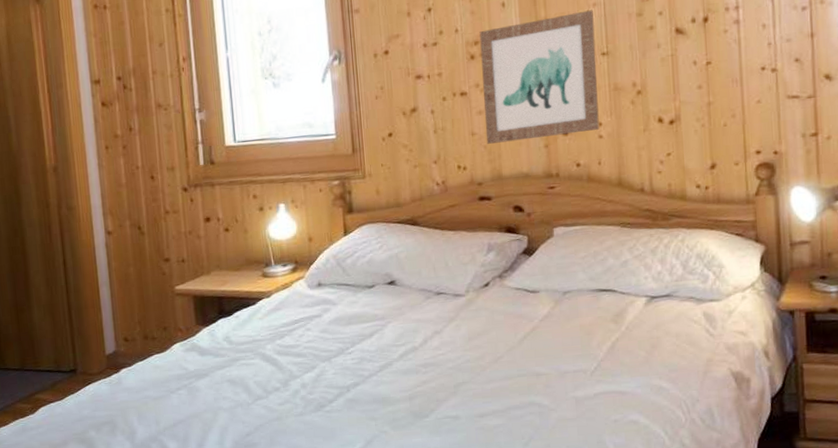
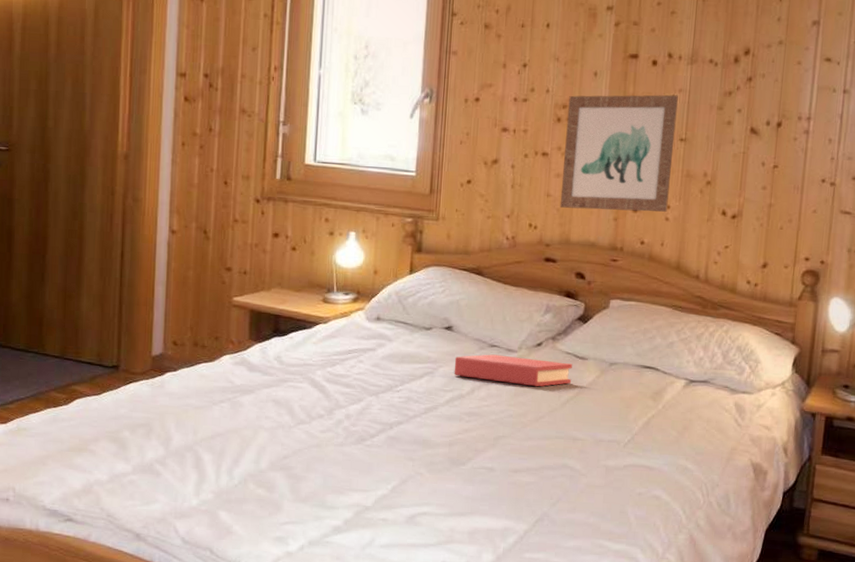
hardback book: none [402,299,526,330] -> present [454,354,573,387]

